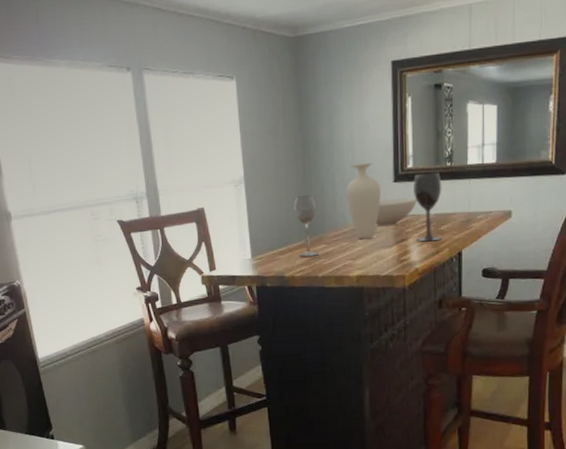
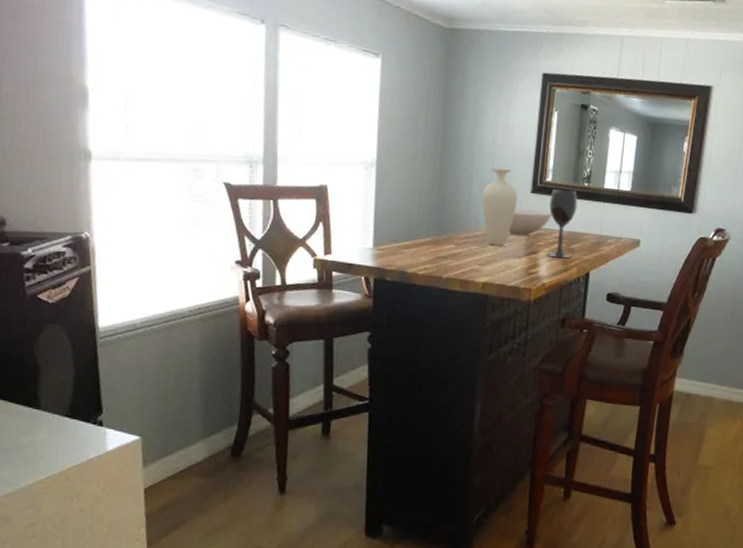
wineglass: present [294,194,318,257] -> none [424,190,450,256]

